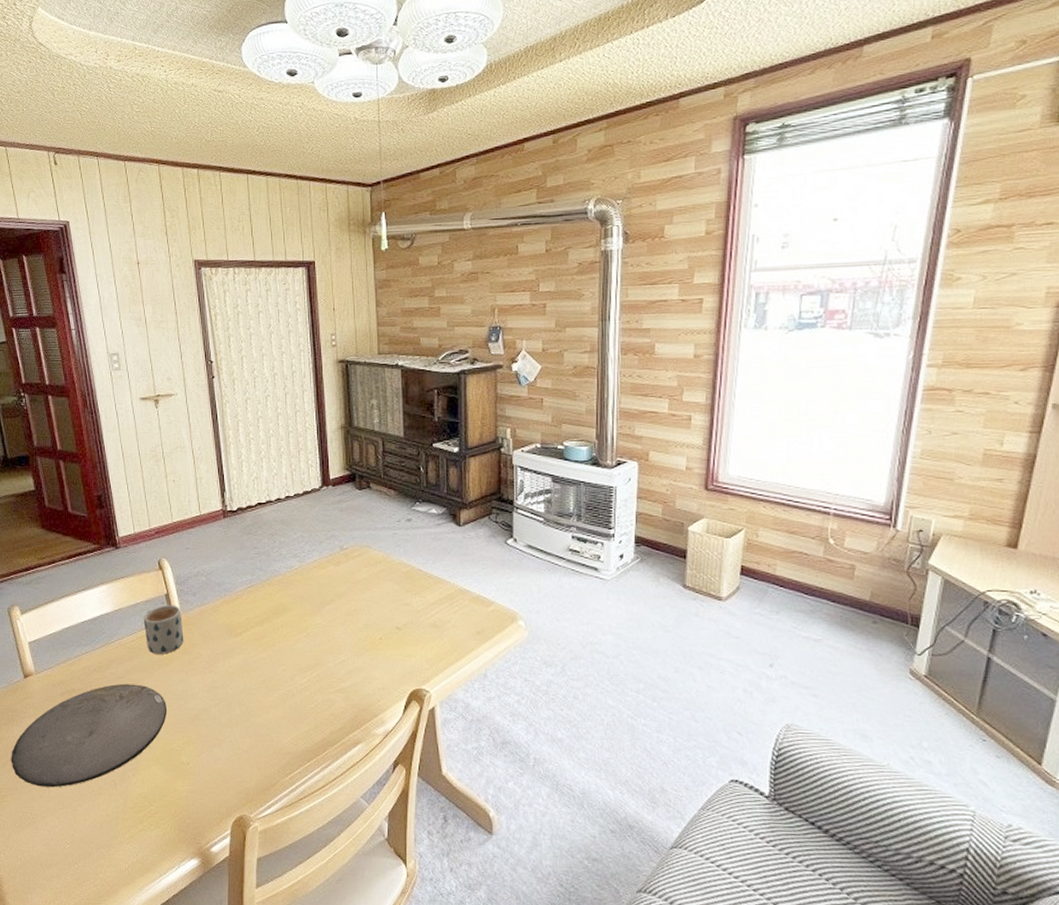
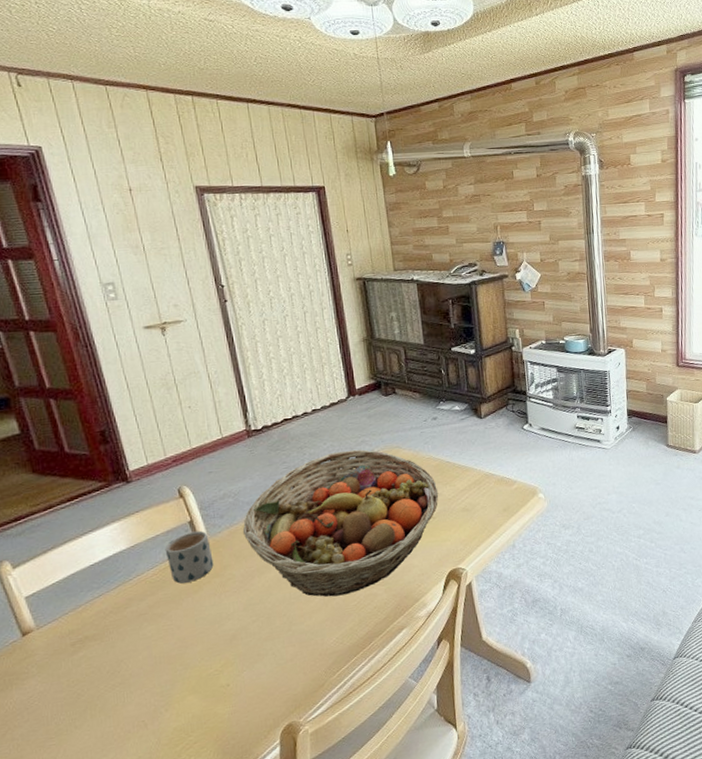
plate: present [11,683,166,788] -> none [12,617,200,749]
fruit basket: none [212,543,407,695] -> present [242,449,439,597]

